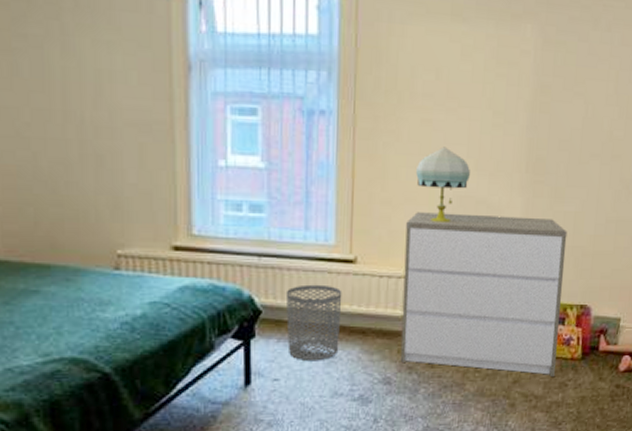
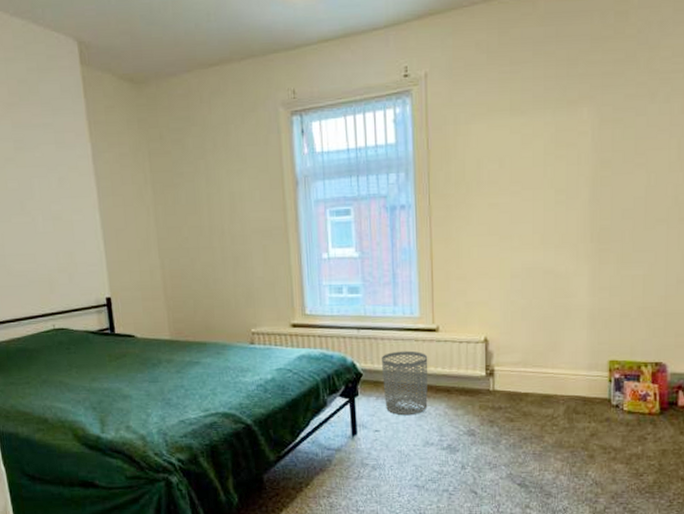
dresser: present [400,212,568,376] -> none [481,282,637,430]
table lamp: present [416,146,470,222] -> none [487,225,536,292]

